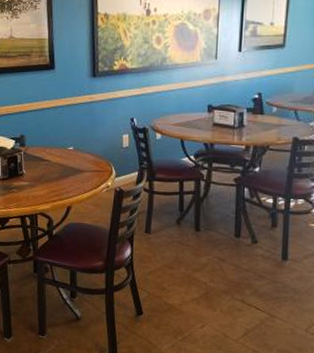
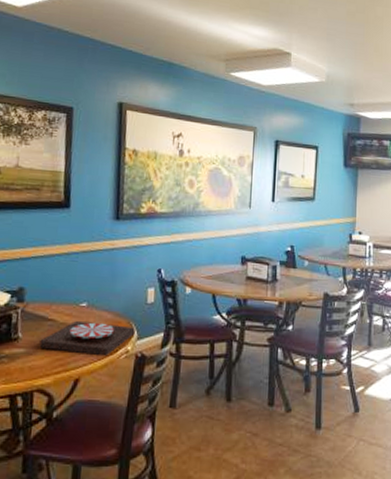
plate: none [39,162,114,190] -> present [39,321,136,357]

